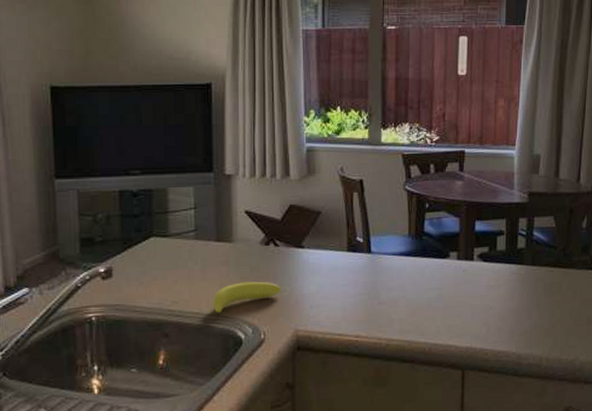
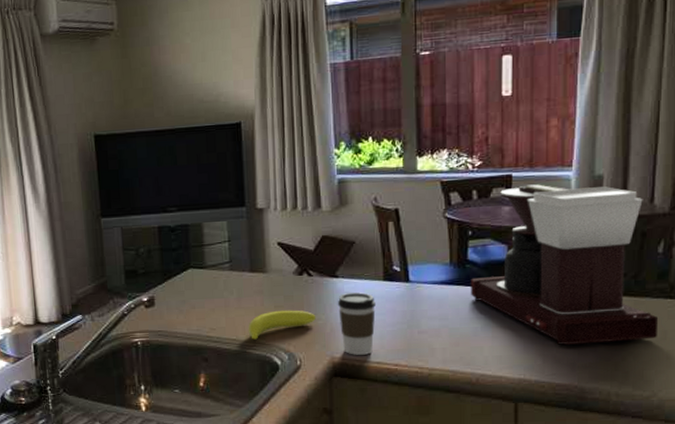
coffee cup: none [302,263,339,327] -> present [337,292,376,355]
coffee maker: none [427,161,582,314] -> present [471,184,659,345]

